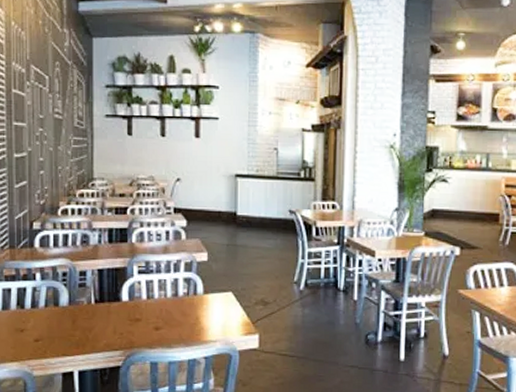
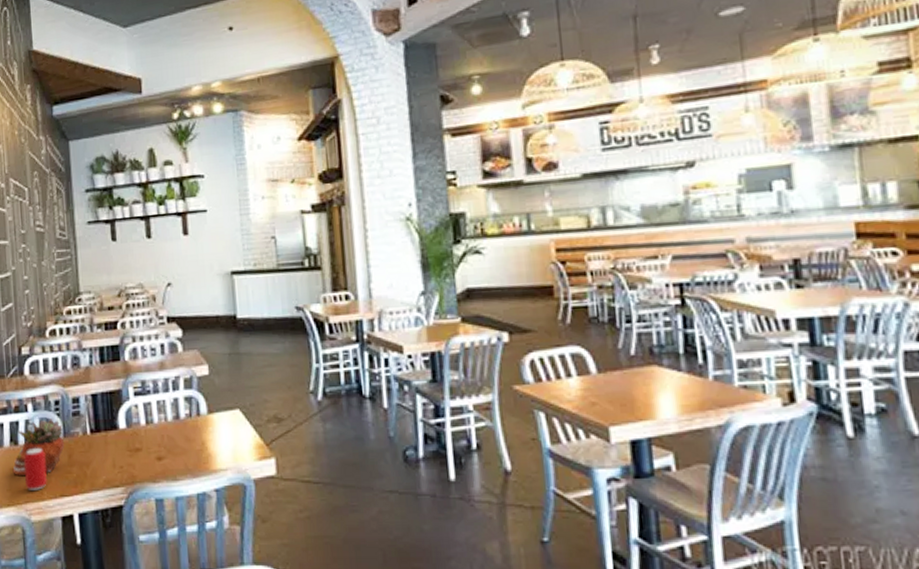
succulent planter: none [18,288,70,335] -> present [12,419,65,475]
beverage can: none [29,313,50,349] -> present [24,448,47,490]

